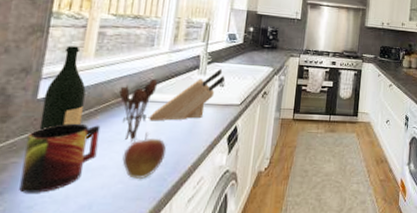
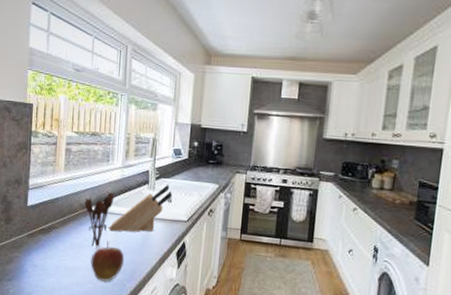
mug: present [19,123,101,193] -> none [22,228,73,283]
wine bottle: present [39,45,92,139] -> none [31,161,67,243]

